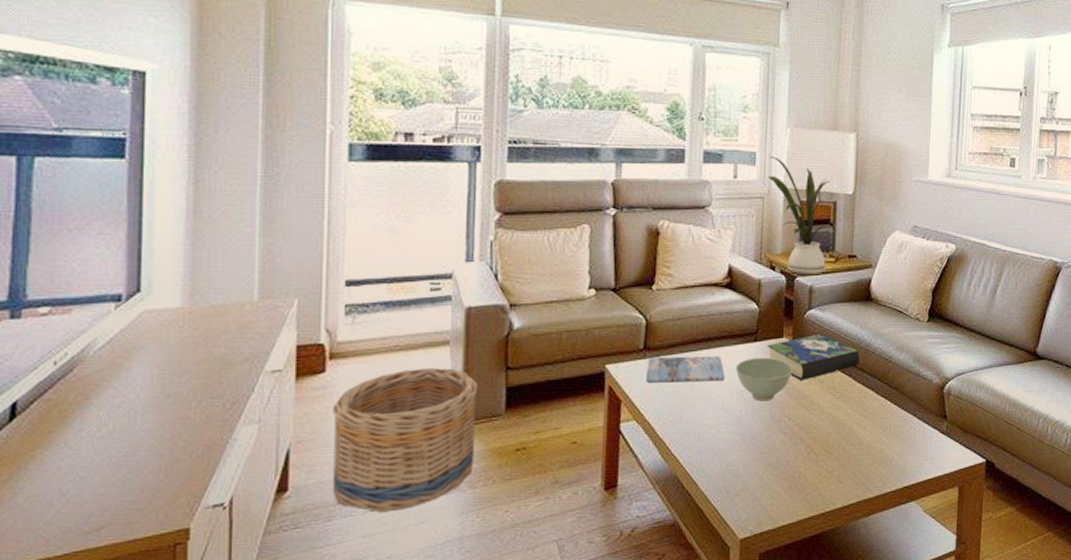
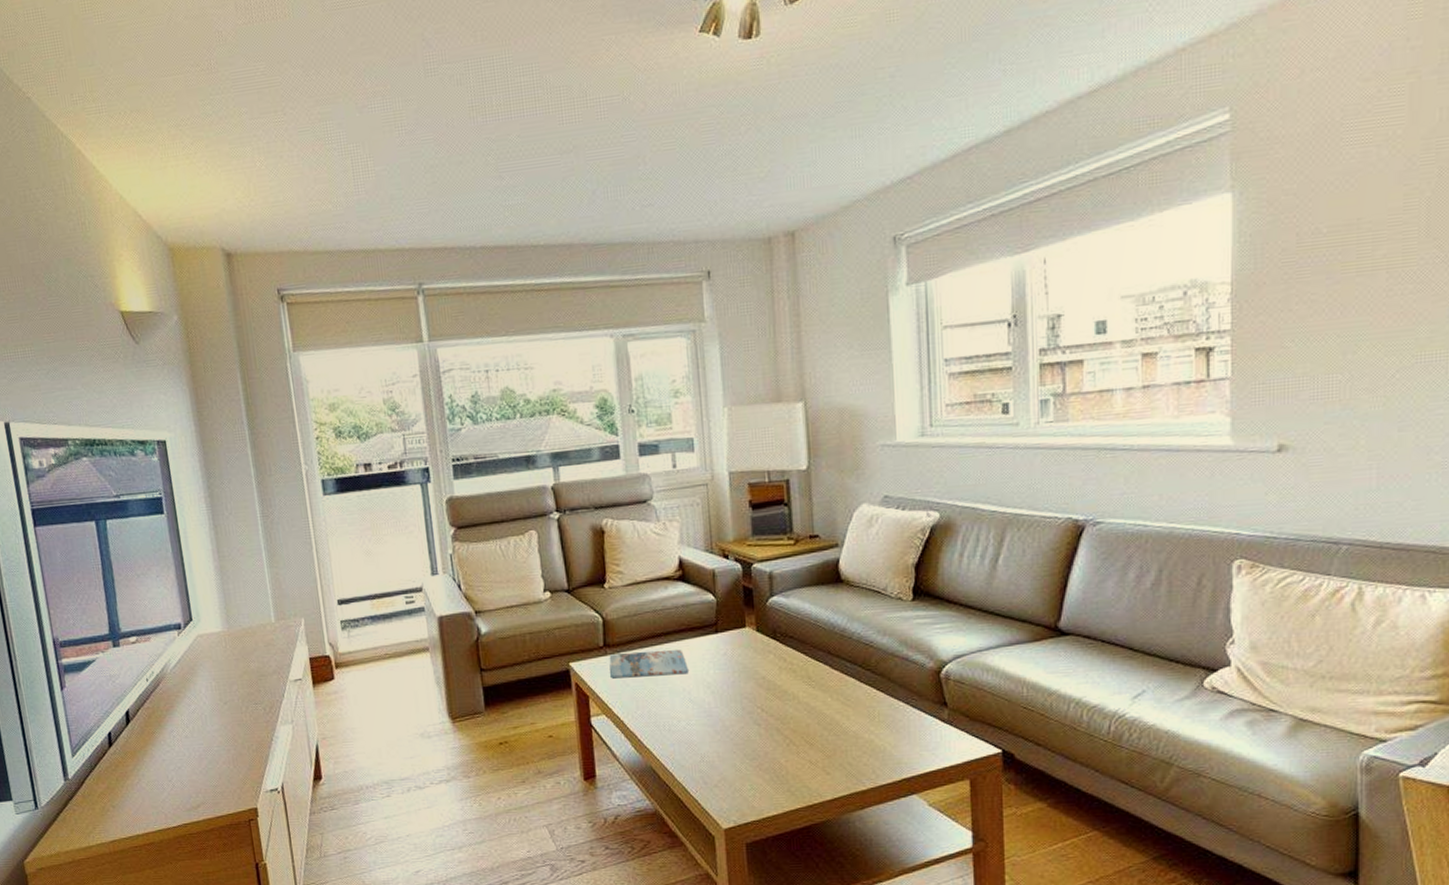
basket: present [331,368,479,512] -> none [343,672,465,797]
bowl: present [735,357,793,402] -> none [698,648,761,693]
book: present [767,333,860,380] -> none [730,621,835,670]
house plant: present [768,156,837,275] -> none [708,440,793,562]

